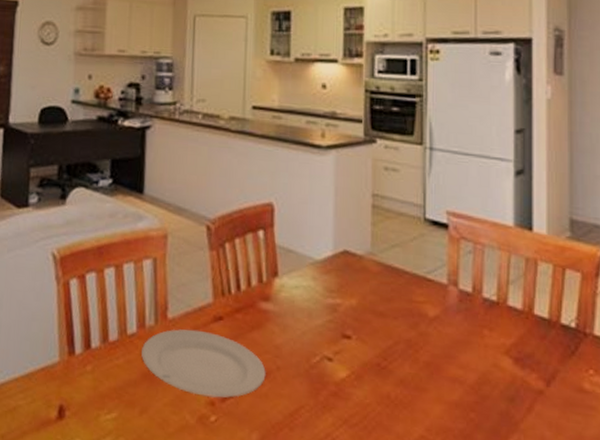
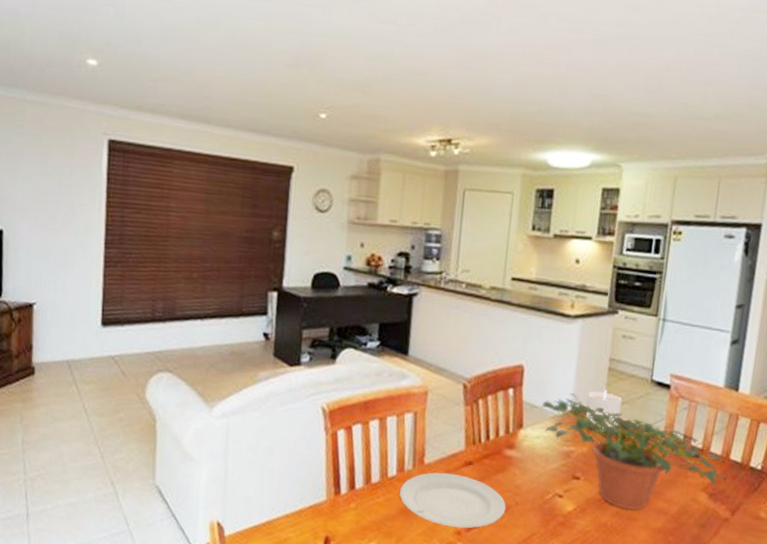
potted plant: none [297,235,535,378] -> present [541,393,727,510]
candle: none [350,230,392,282] -> present [585,390,622,433]

